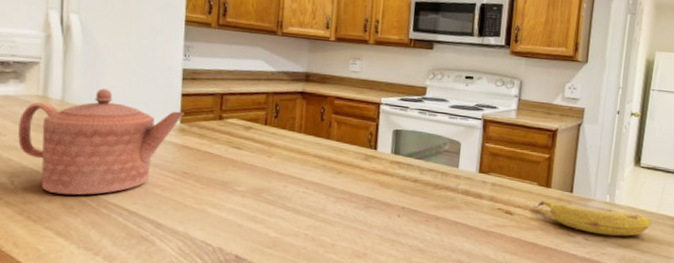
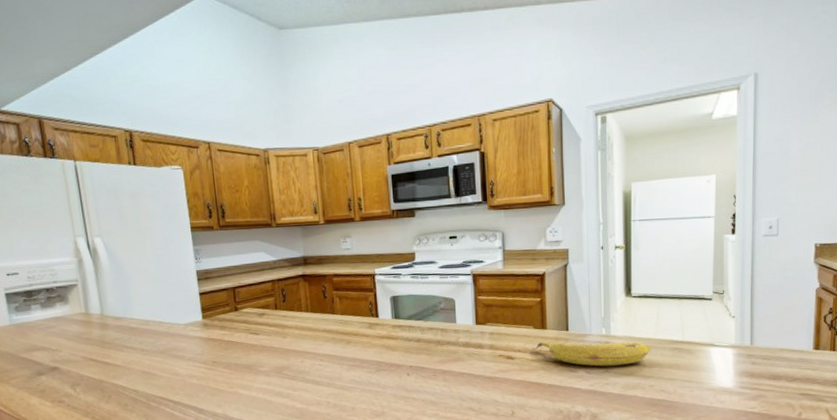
teapot: present [18,88,184,195] -> none [70,298,205,395]

